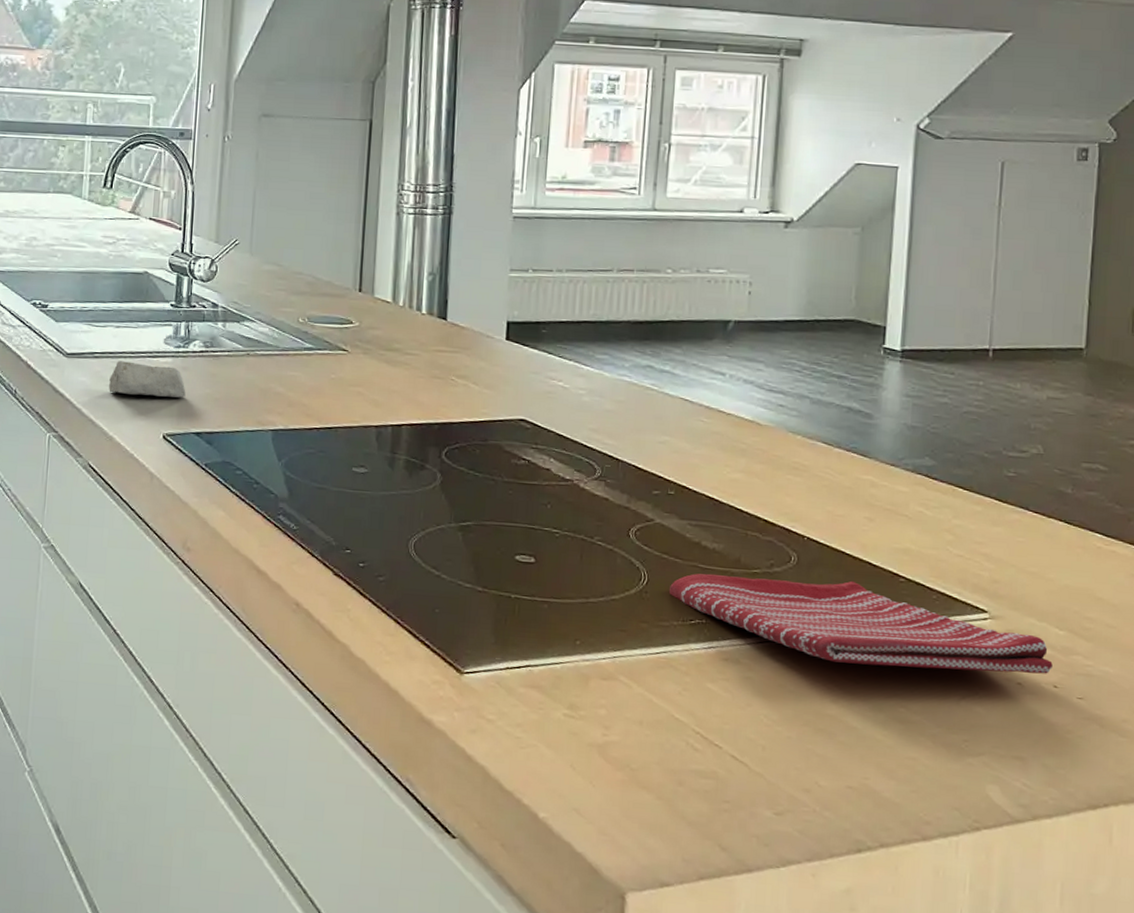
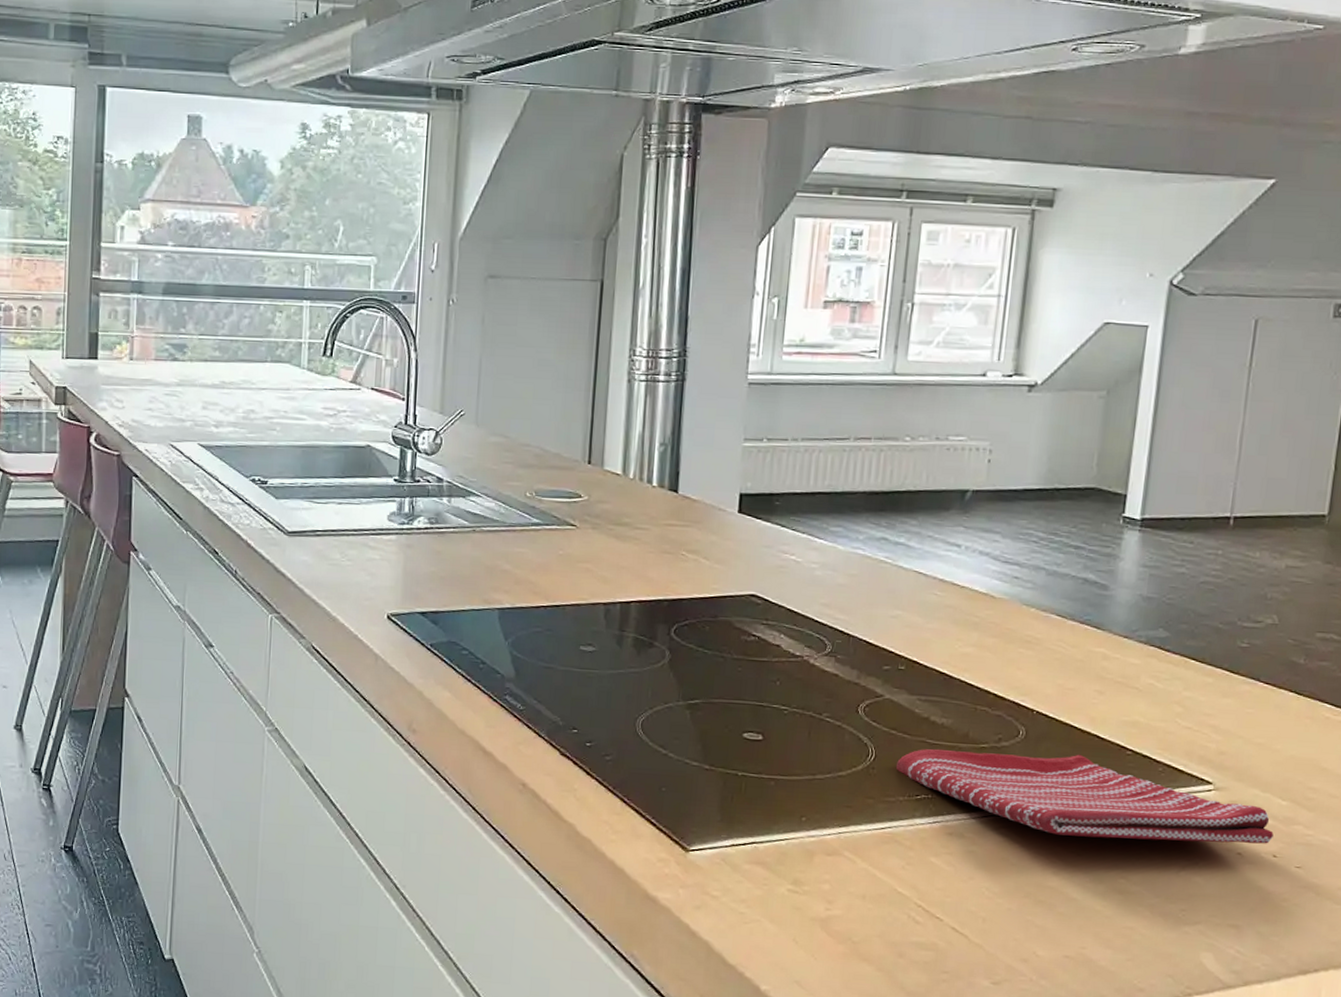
soap bar: present [109,361,186,398] -> none [331,539,411,576]

